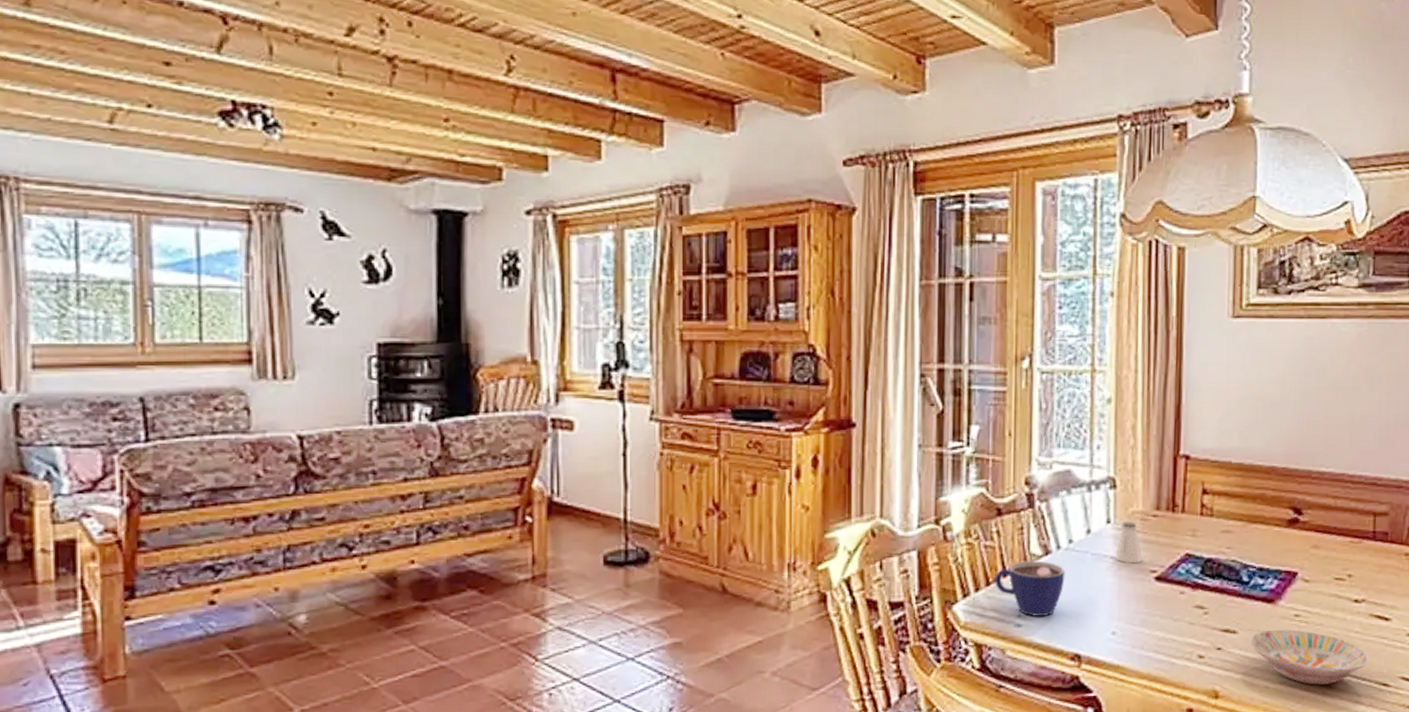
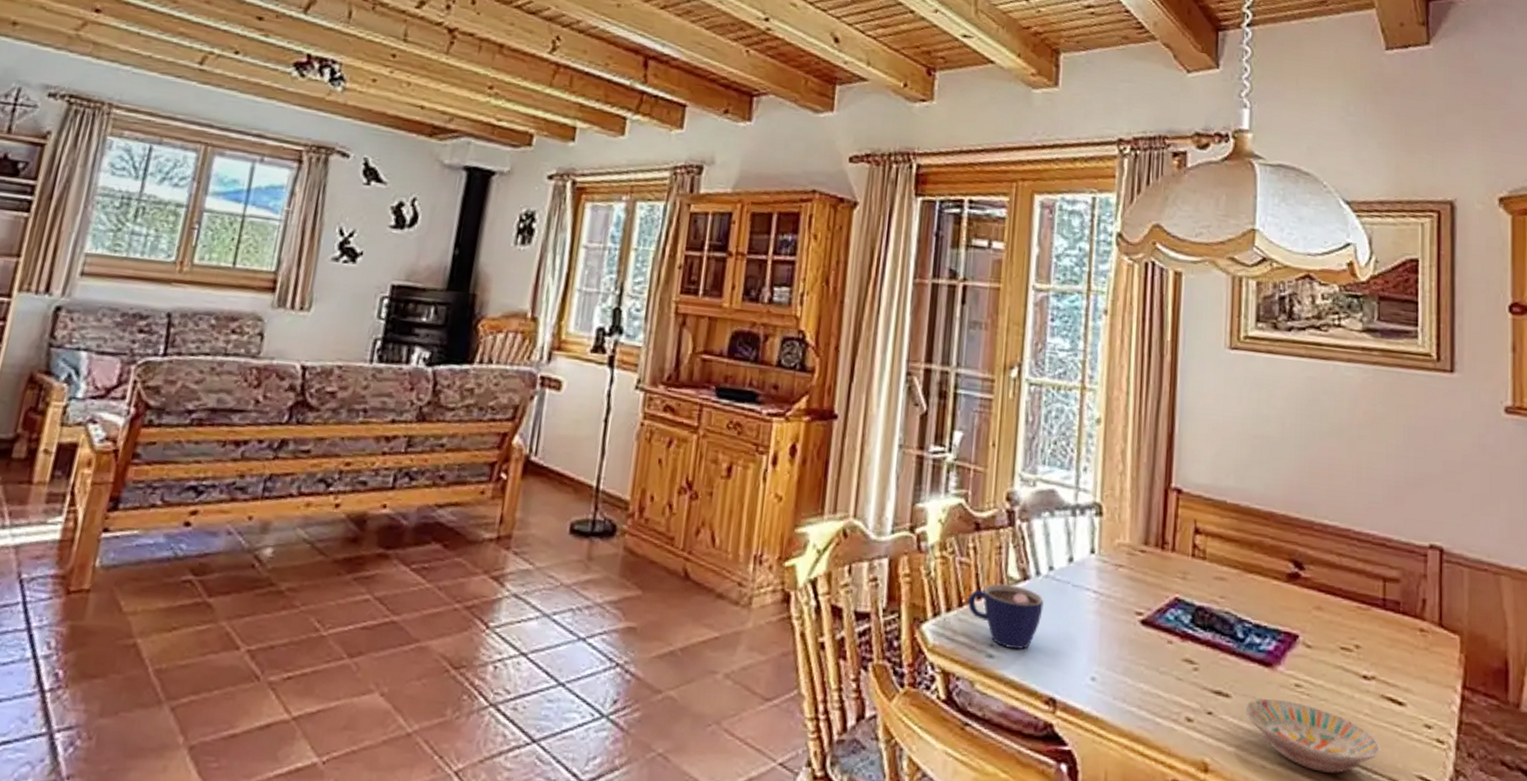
saltshaker: present [1115,522,1143,564] -> none [1098,554,1129,602]

